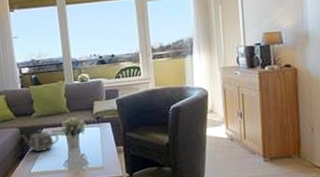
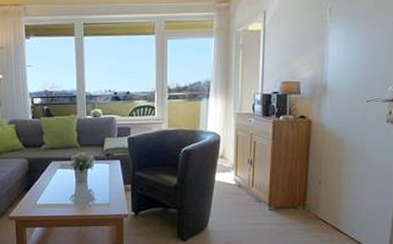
teapot: present [20,129,59,152] -> none [28,162,68,184]

